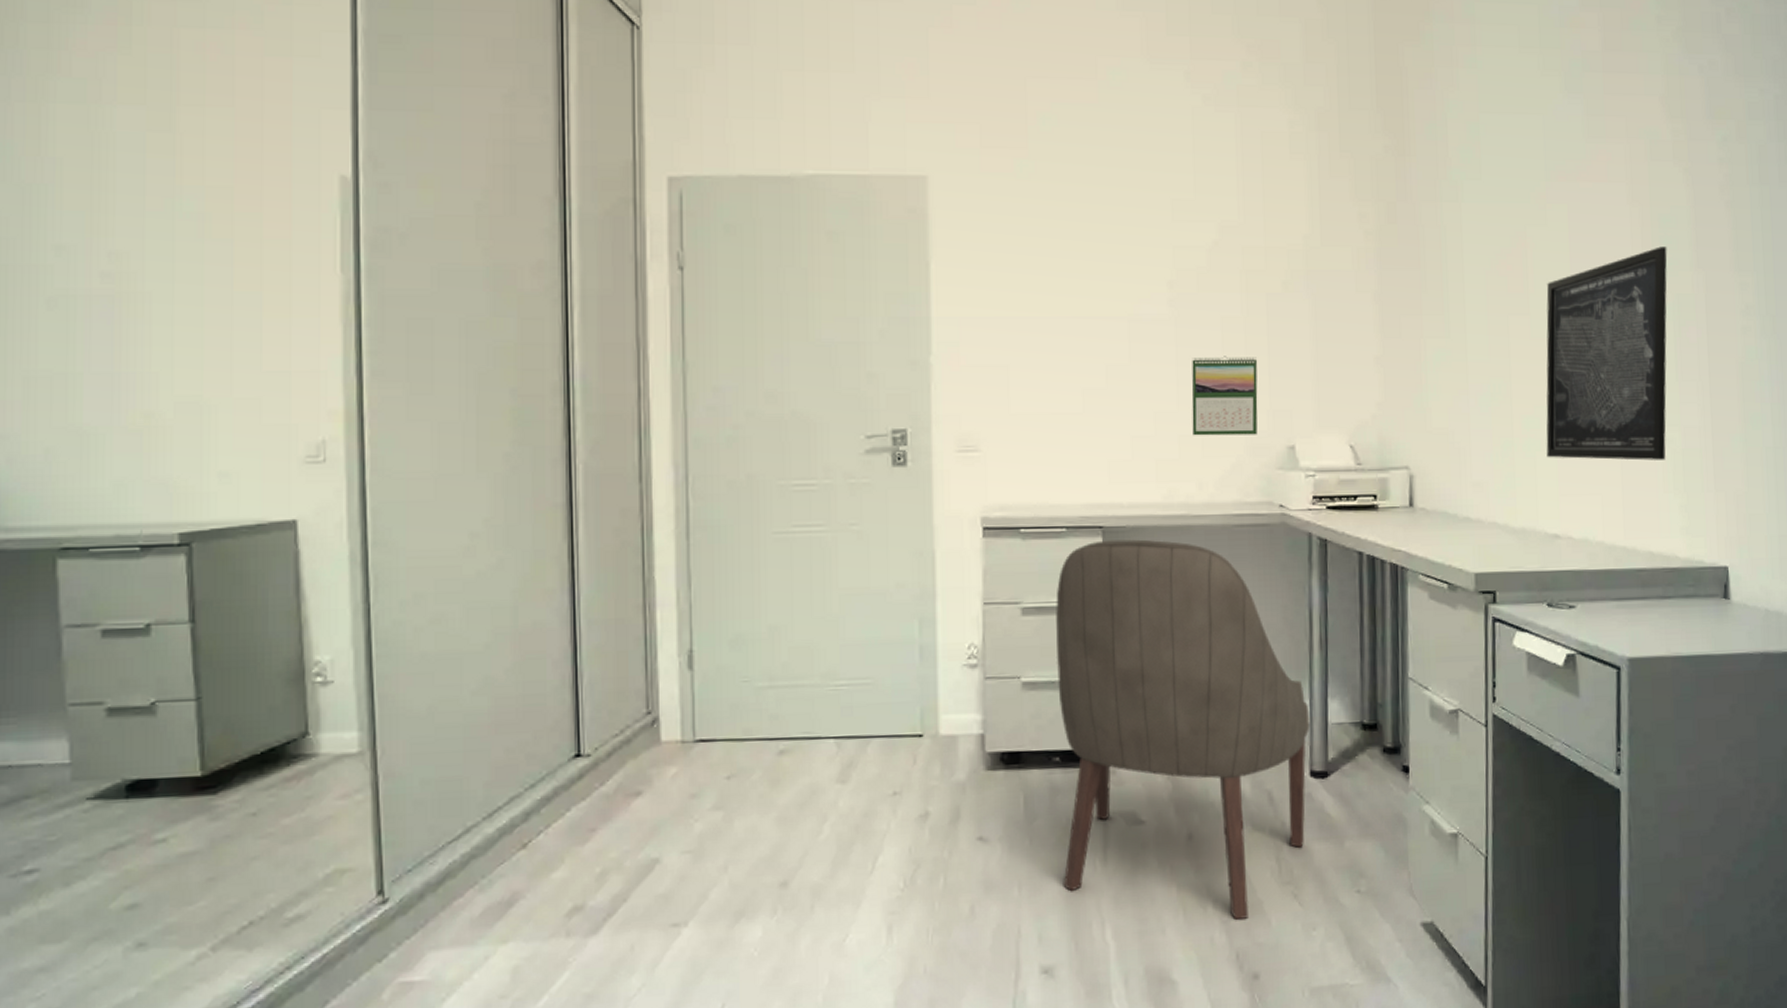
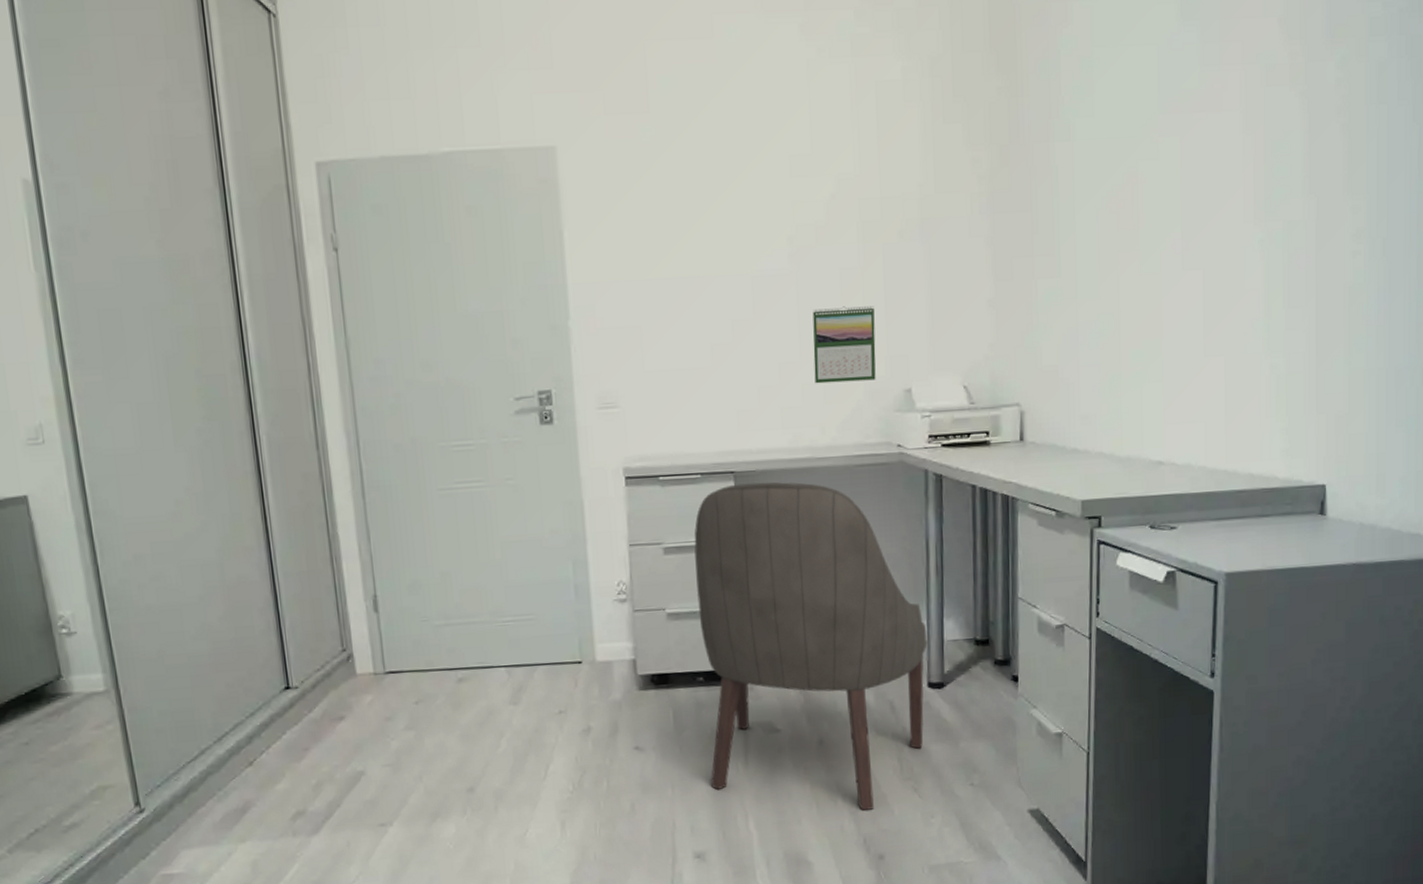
wall art: present [1546,246,1668,461] -> none [1152,174,1279,389]

